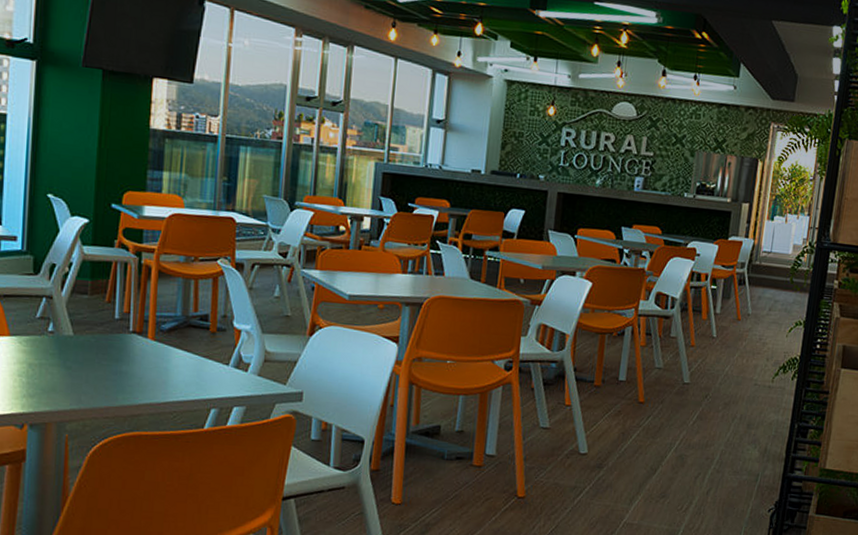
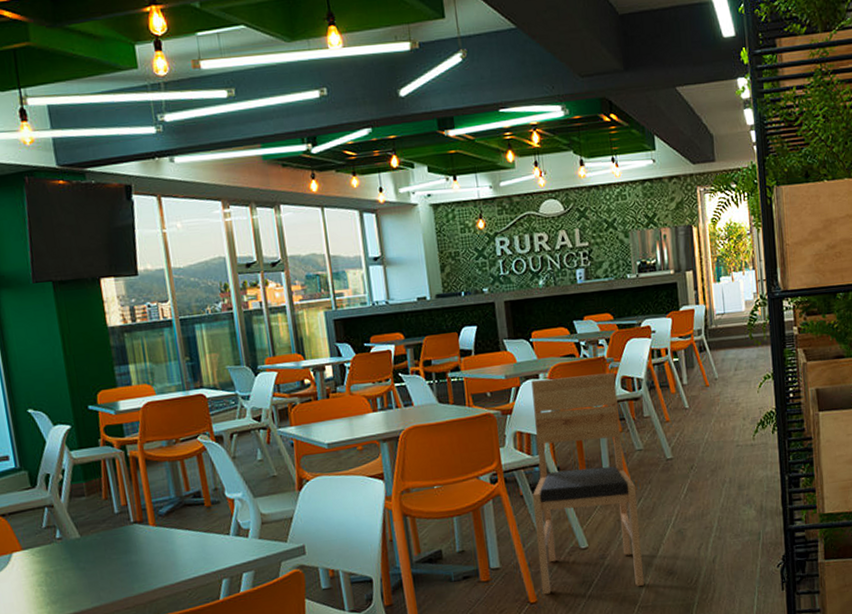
chair: none [531,276,651,503] -> present [531,372,645,595]

